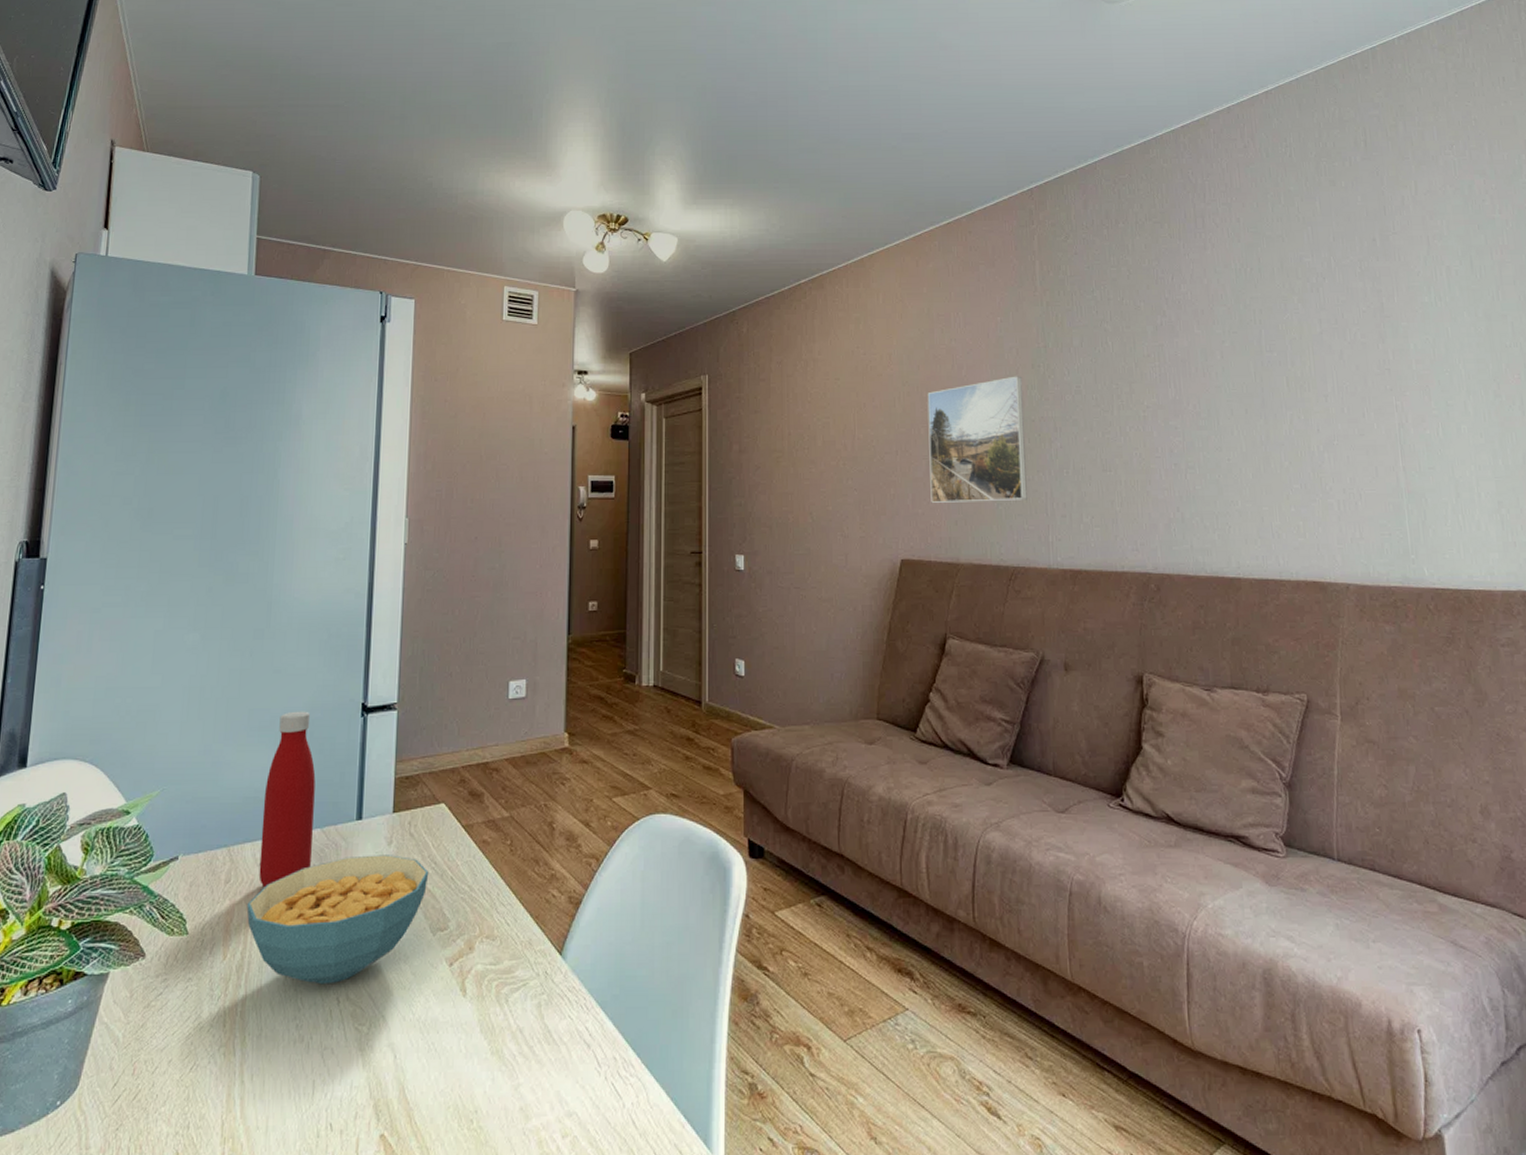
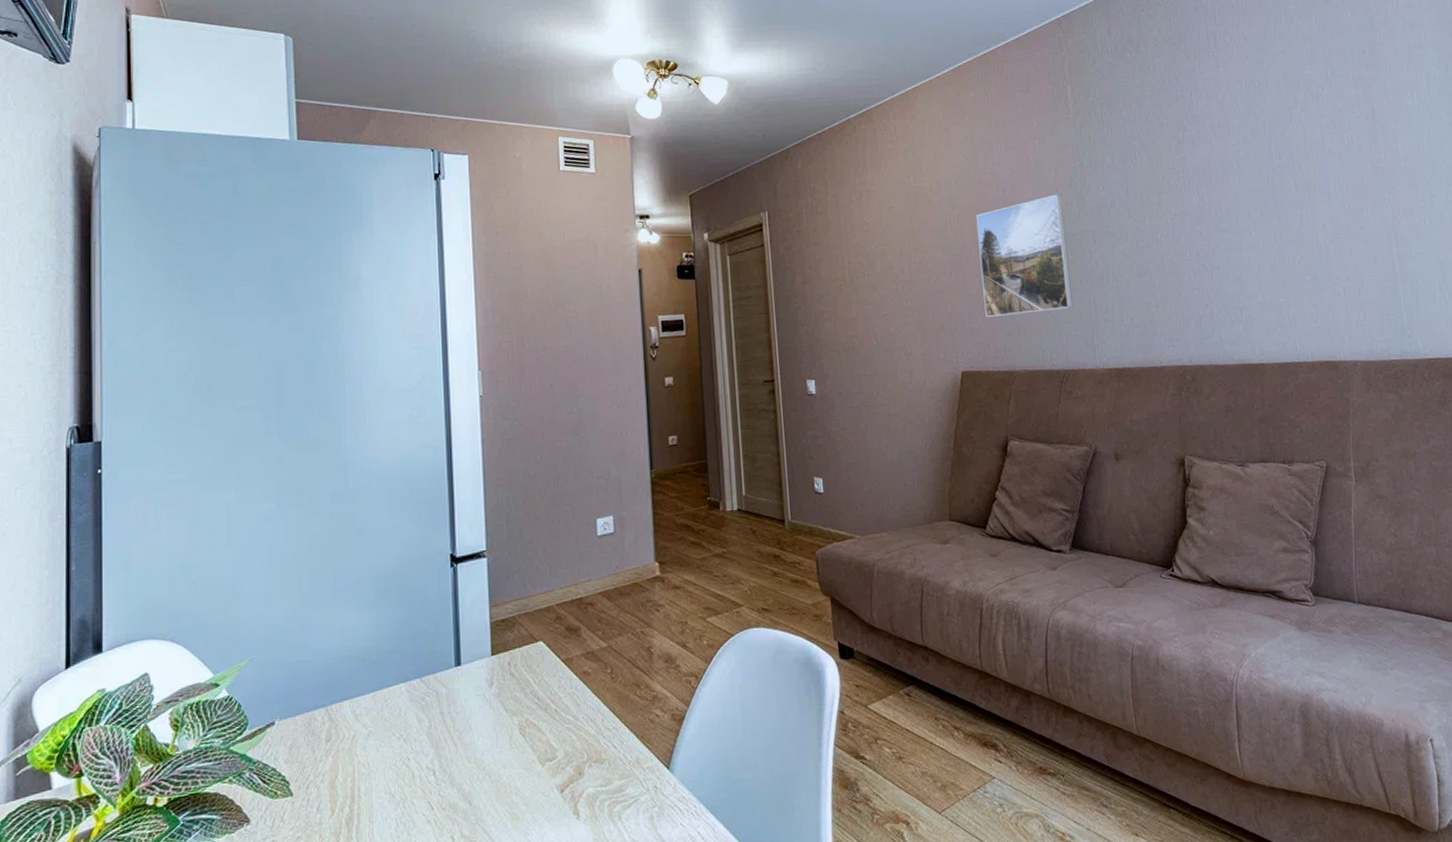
cereal bowl: present [246,855,429,985] -> none [351,695,533,826]
bottle: present [259,711,316,888] -> none [358,567,414,742]

